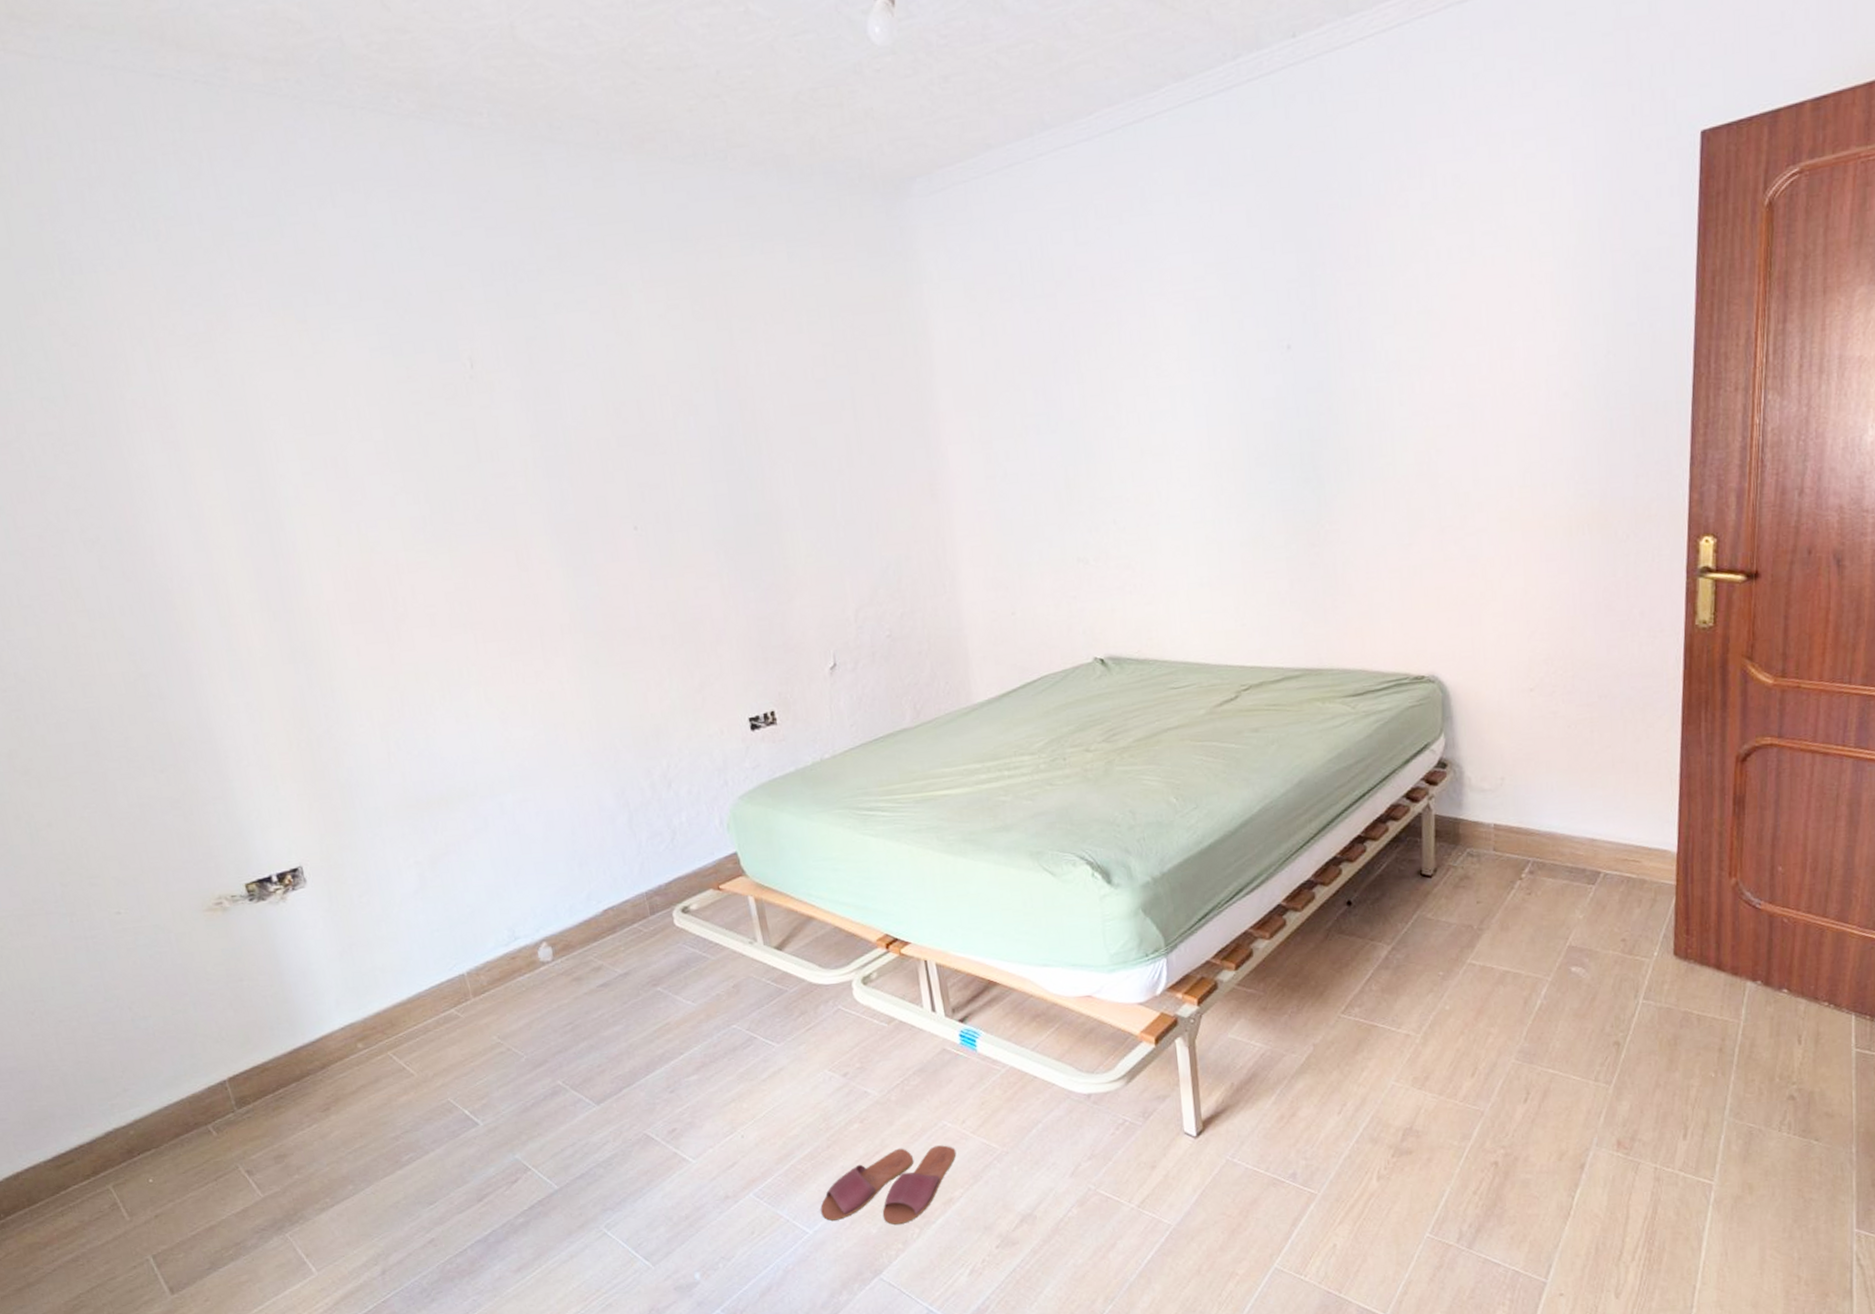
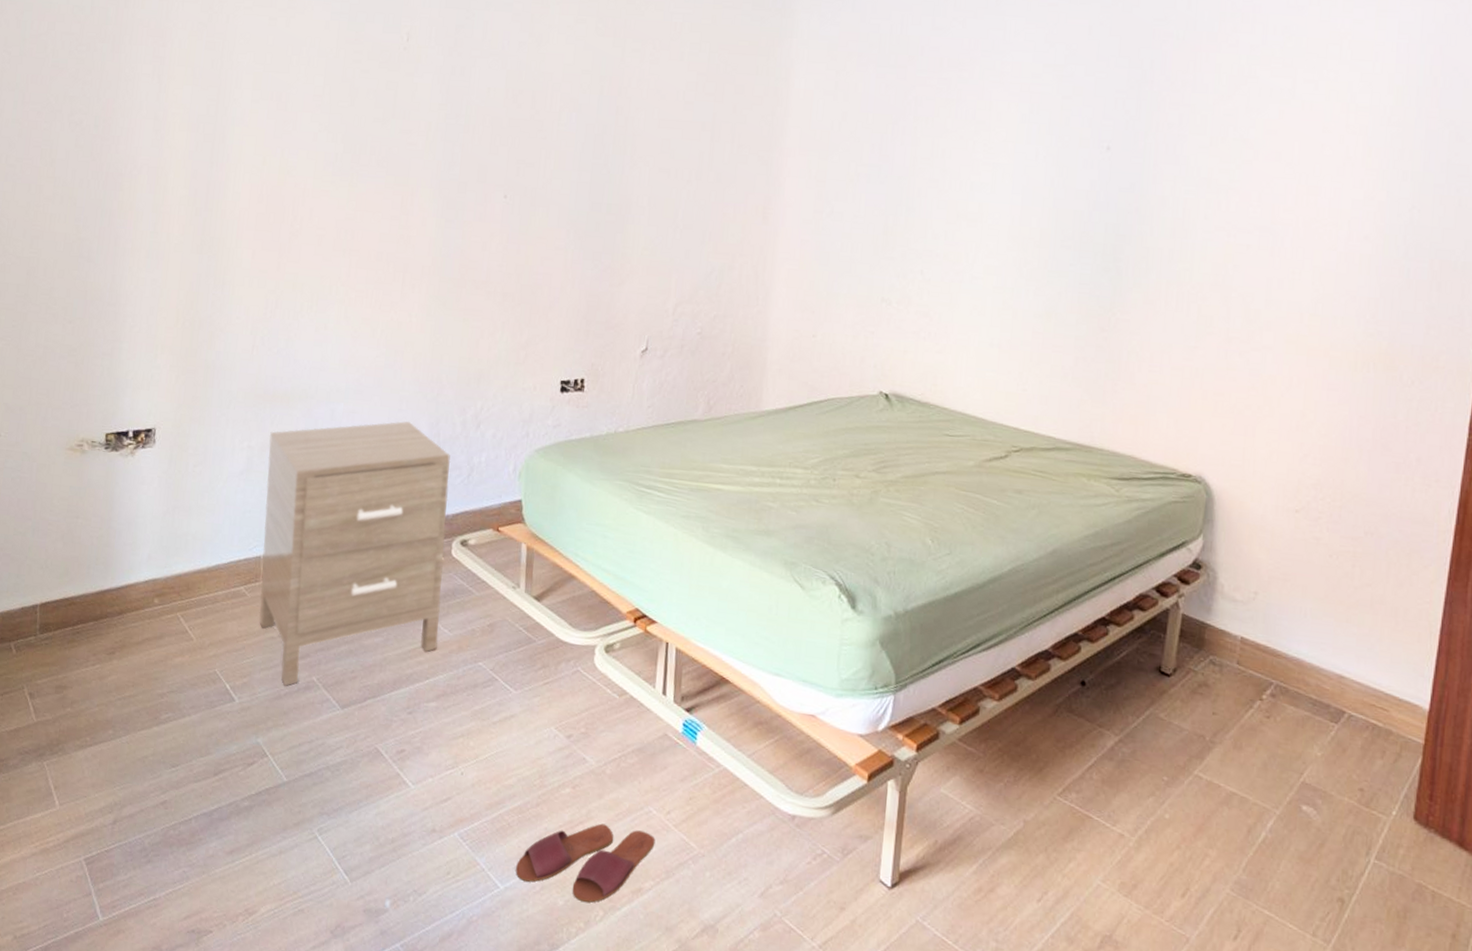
nightstand: none [436,796,684,1097] -> present [259,421,451,686]

